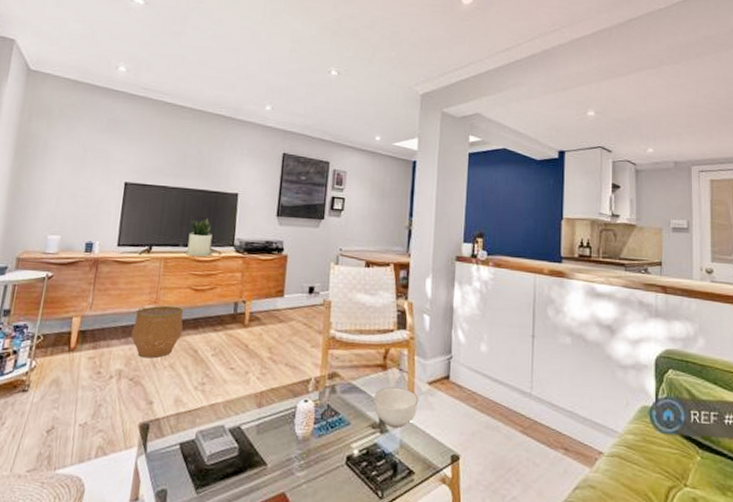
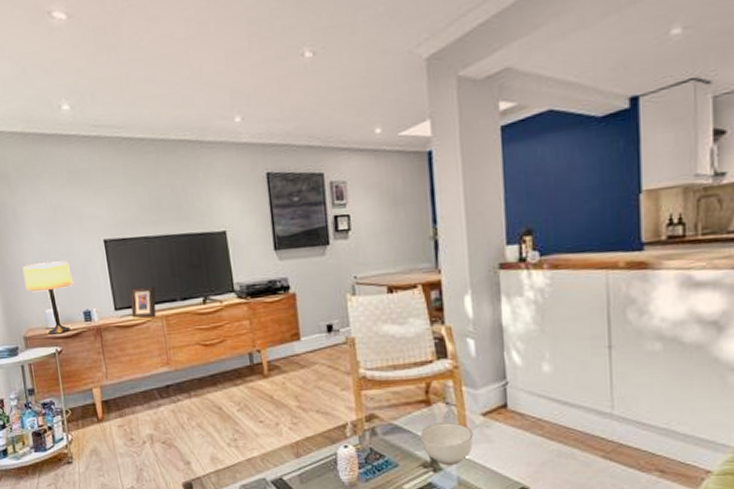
table lamp: none [35,192,85,261] -> present [22,261,73,336]
basket: present [131,305,183,359] -> none [152,365,203,421]
picture frame: none [132,228,162,257] -> present [130,286,156,318]
planter: present [184,218,213,258] -> none [182,265,214,311]

